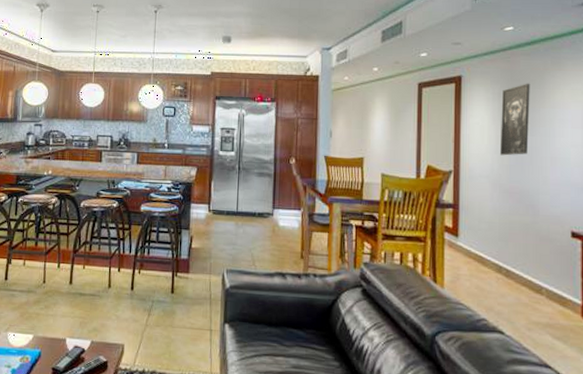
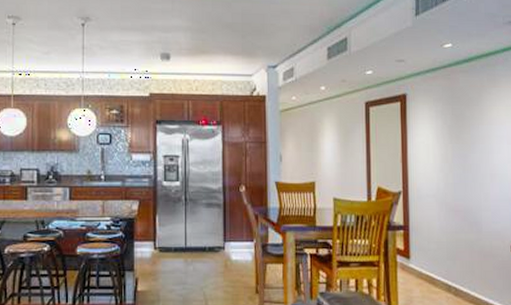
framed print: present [499,83,530,156] -> none [444,100,470,174]

